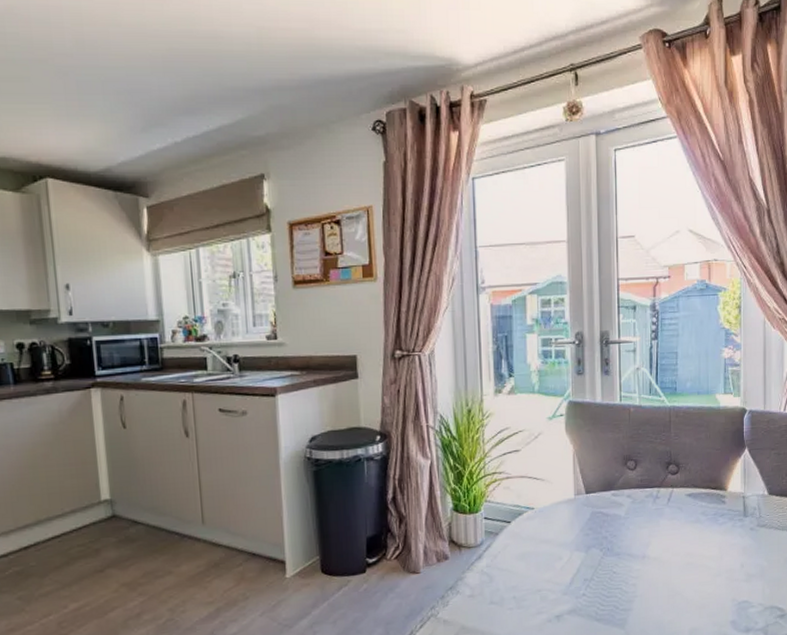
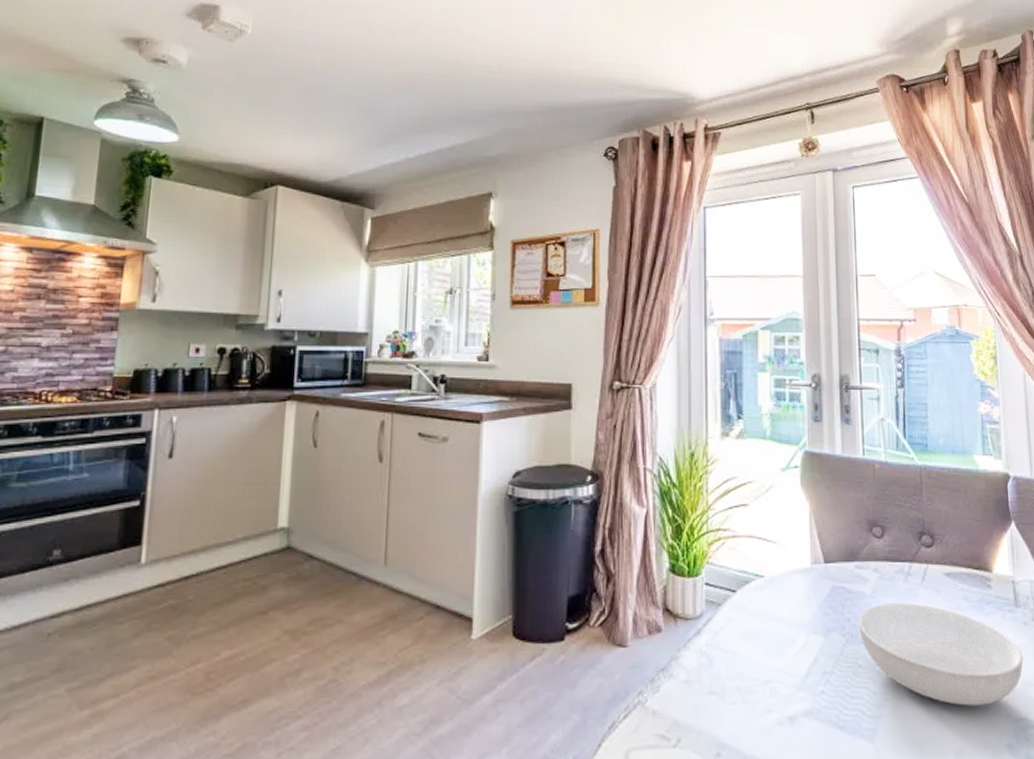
serving bowl: none [613,520,748,596] -> present [858,603,1024,706]

